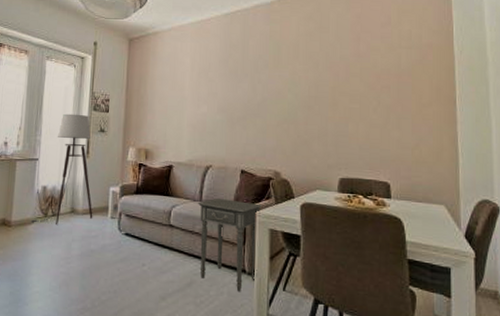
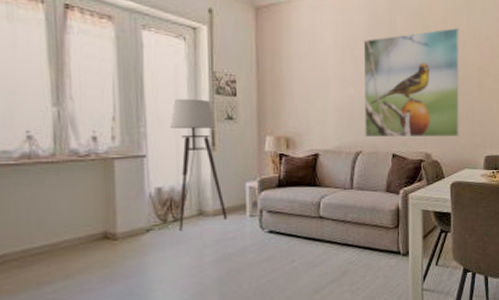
side table: present [197,197,262,291] -> none [348,184,414,272]
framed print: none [215,49,312,156] -> present [363,27,460,137]

